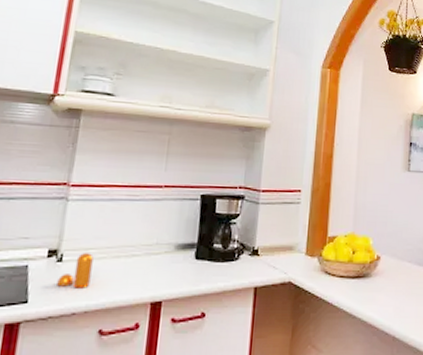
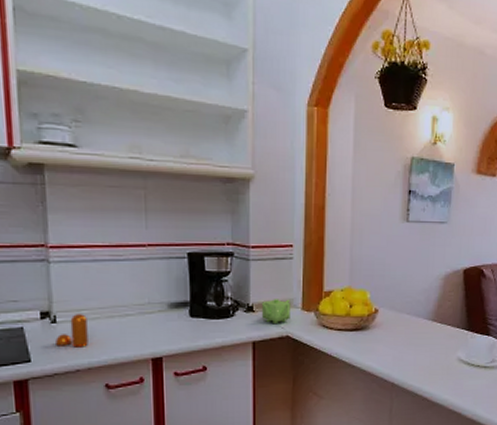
teapot: none [266,243,295,270] -> present [261,299,291,325]

